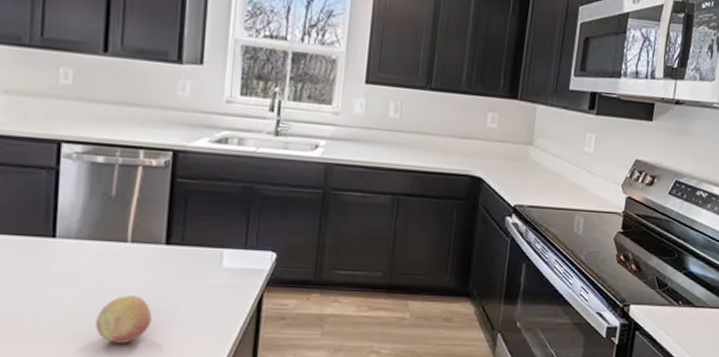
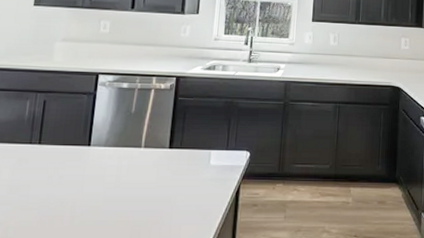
fruit: present [96,295,152,343] -> none [115,190,157,229]

